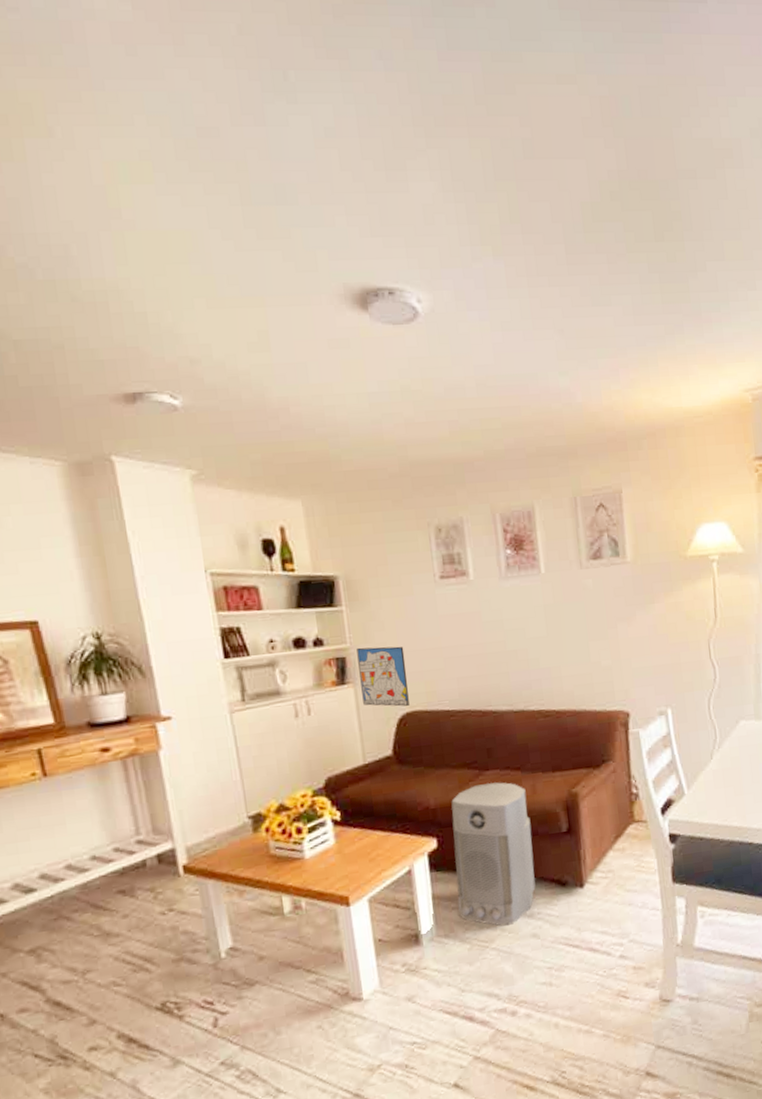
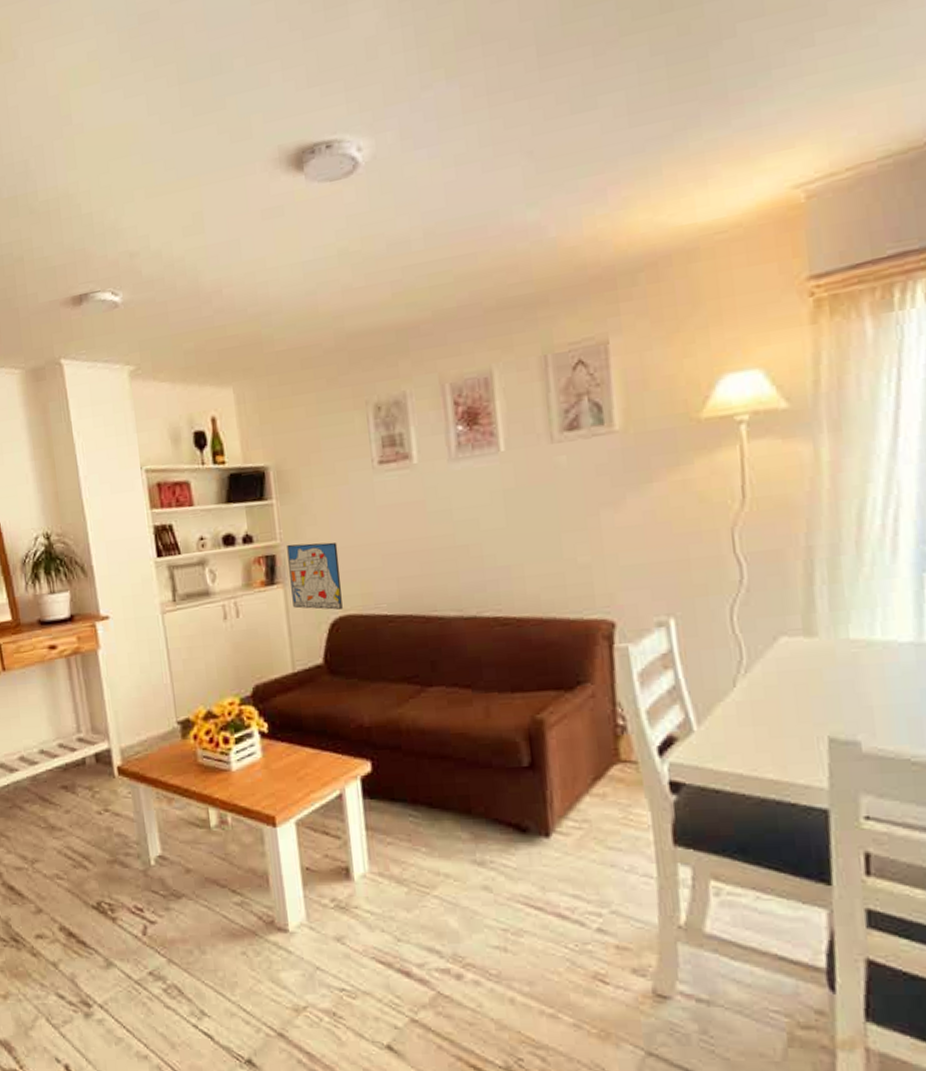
air purifier: present [451,782,536,926] -> none [388,701,488,872]

